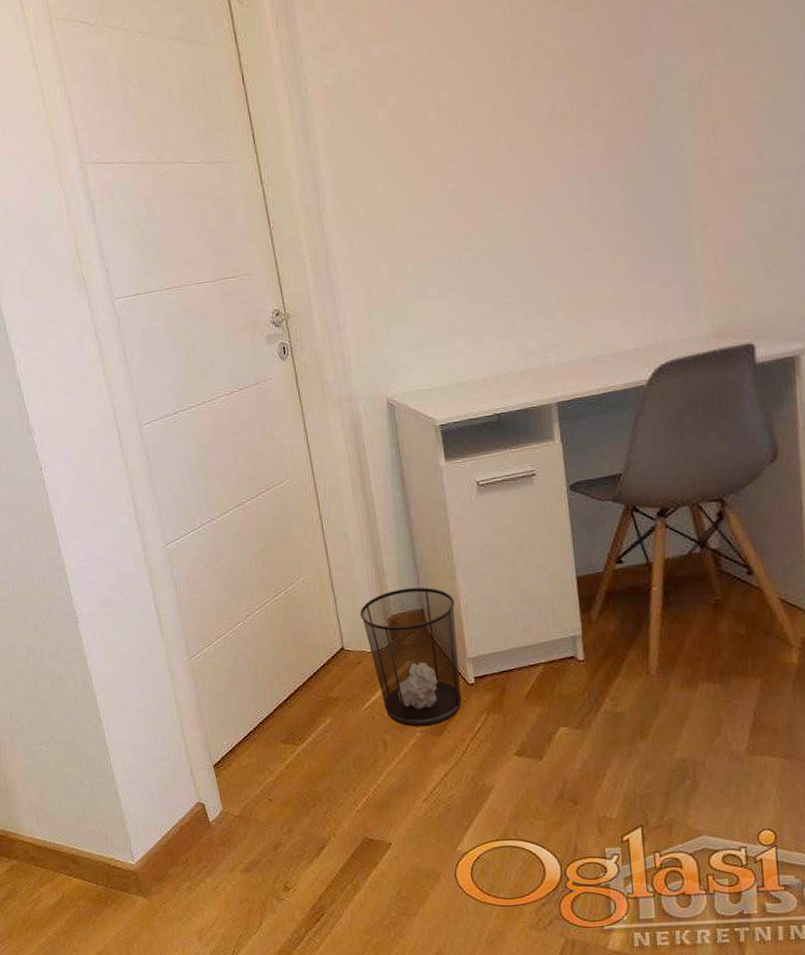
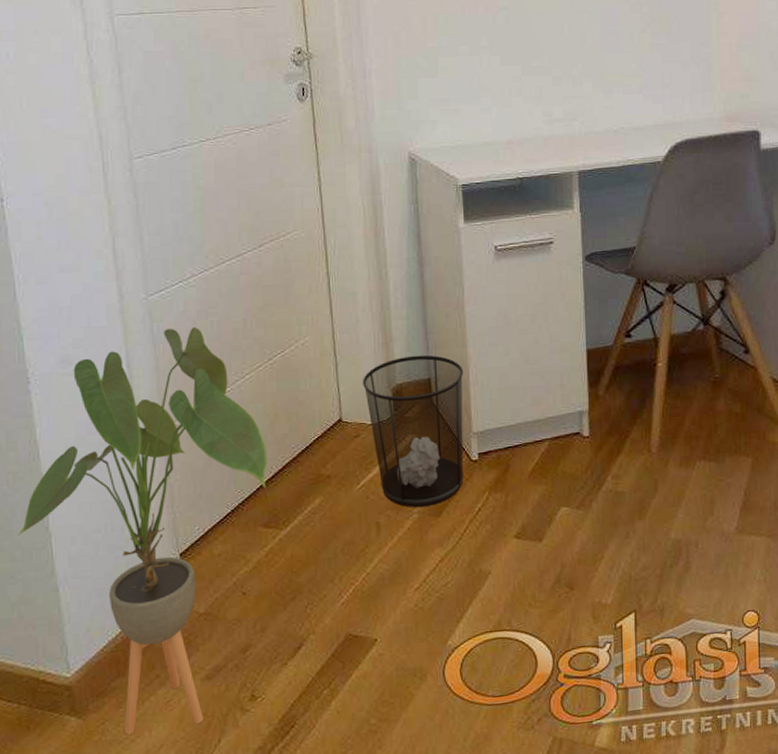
house plant: none [82,569,282,913] -> present [18,326,268,735]

